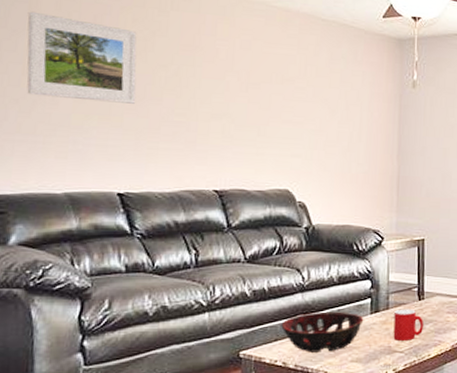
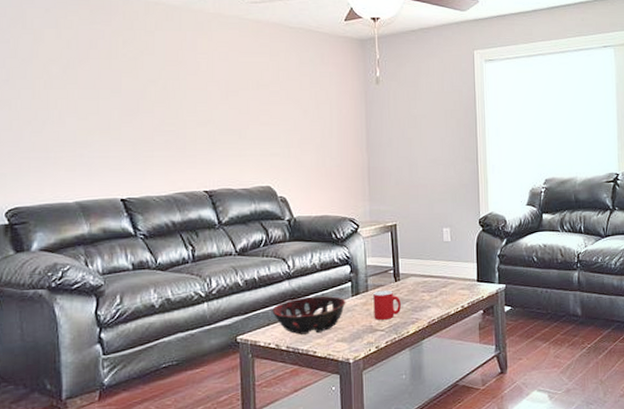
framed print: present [26,11,137,104] -> none [33,41,131,118]

